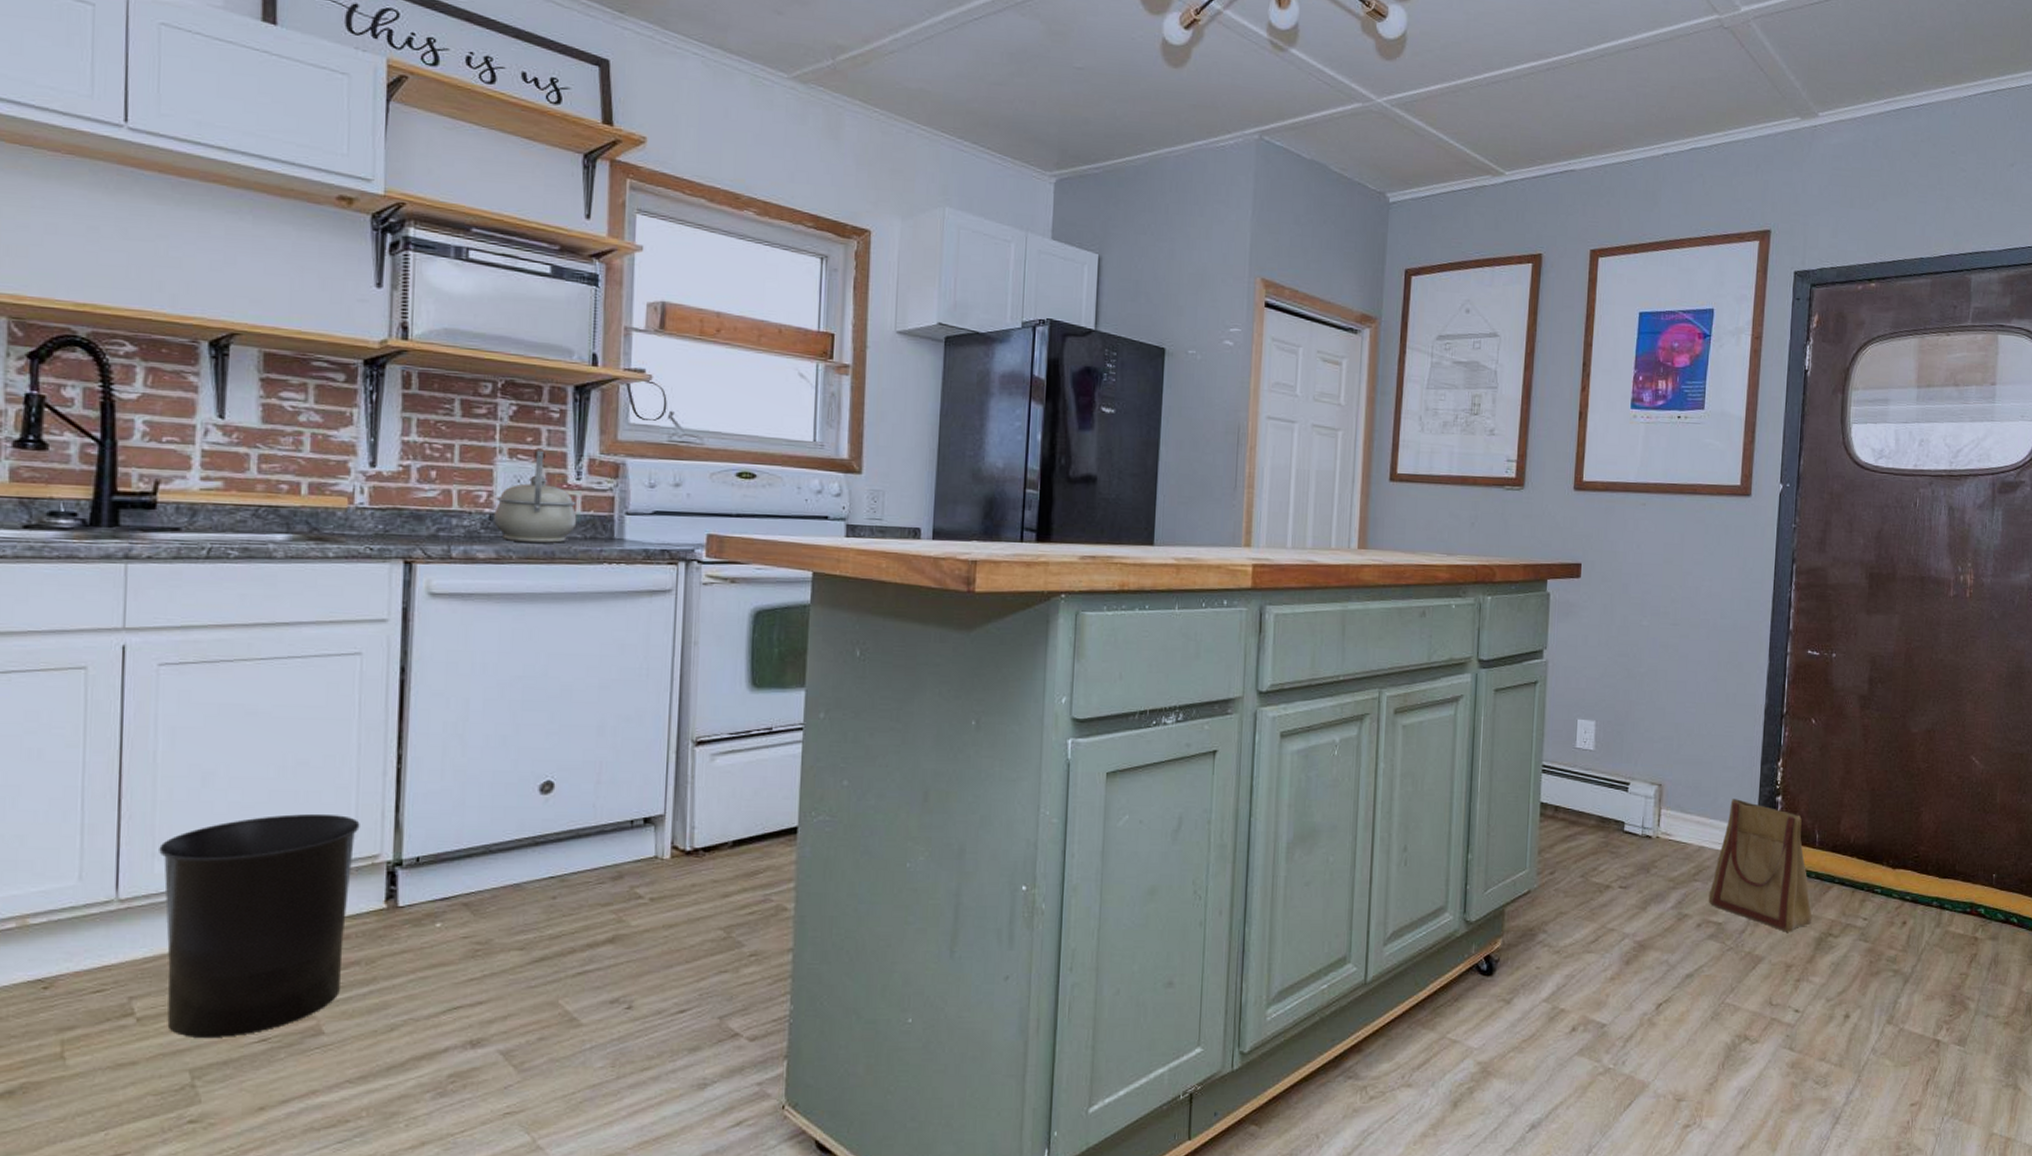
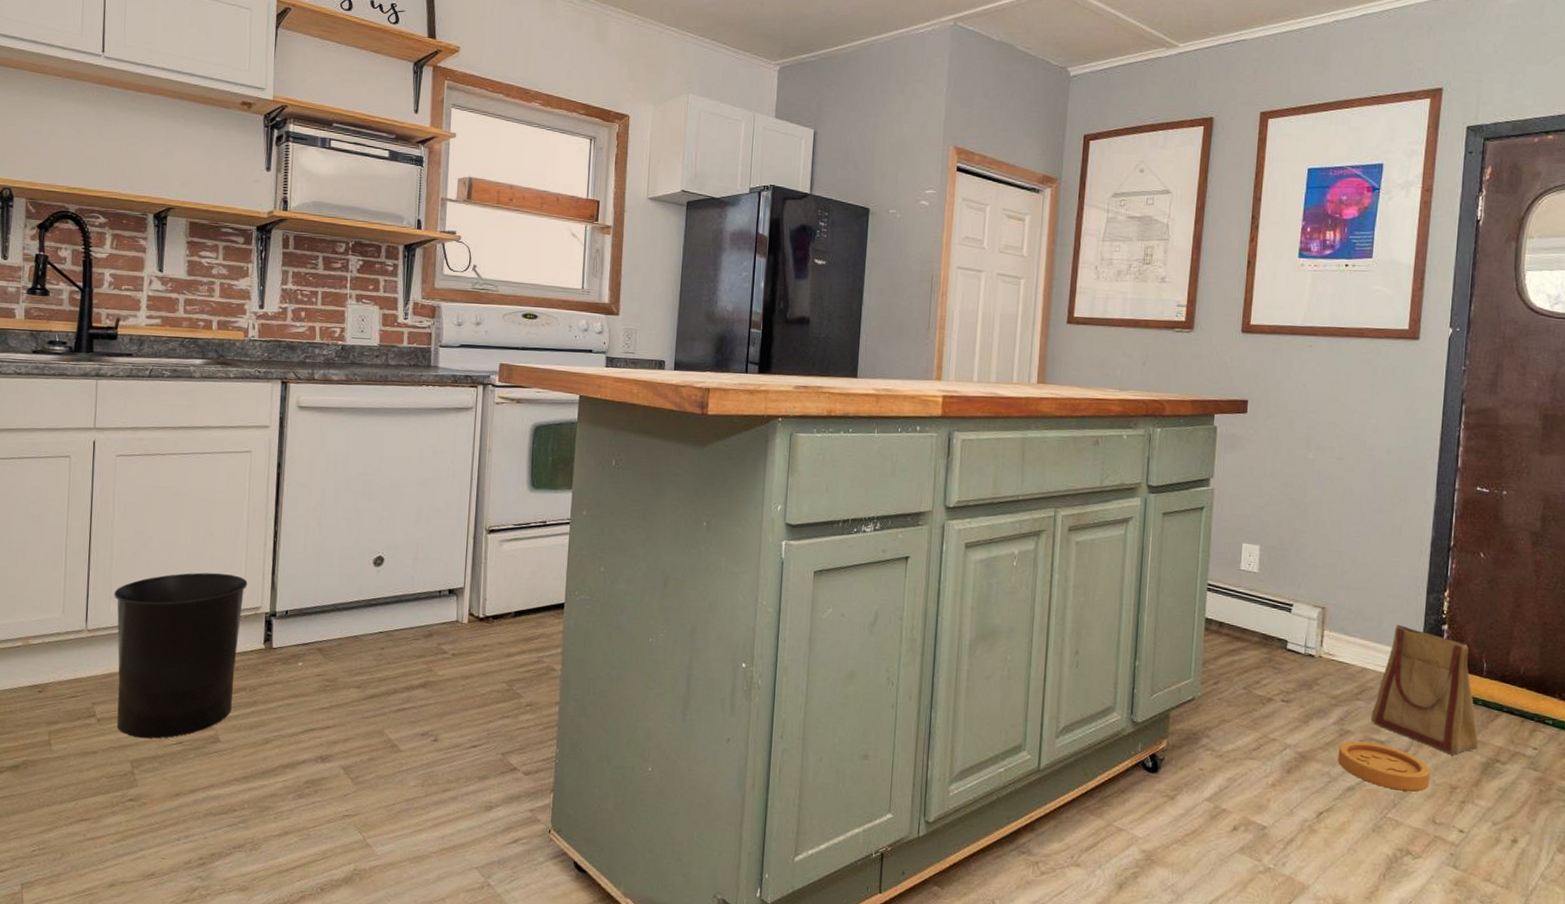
kettle: present [494,448,577,543] -> none [345,294,404,369]
pet bowl: none [1676,925,1767,973] -> present [1337,741,1431,792]

